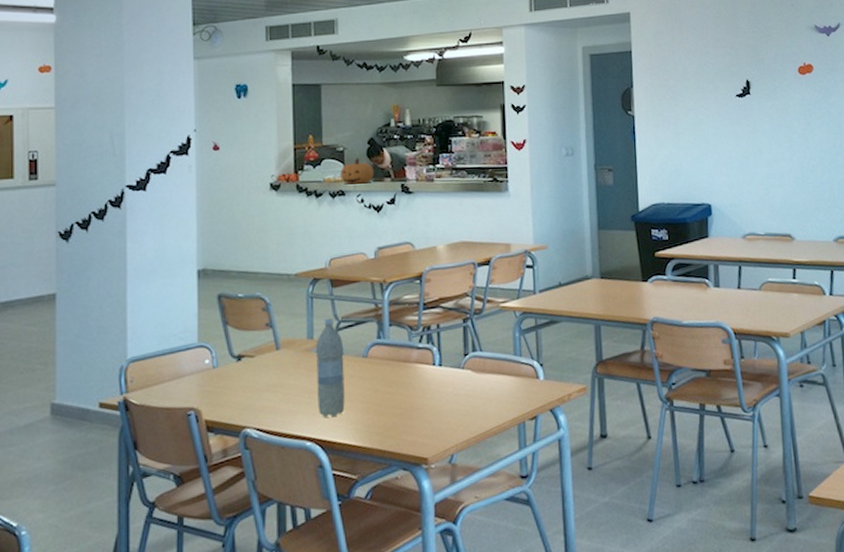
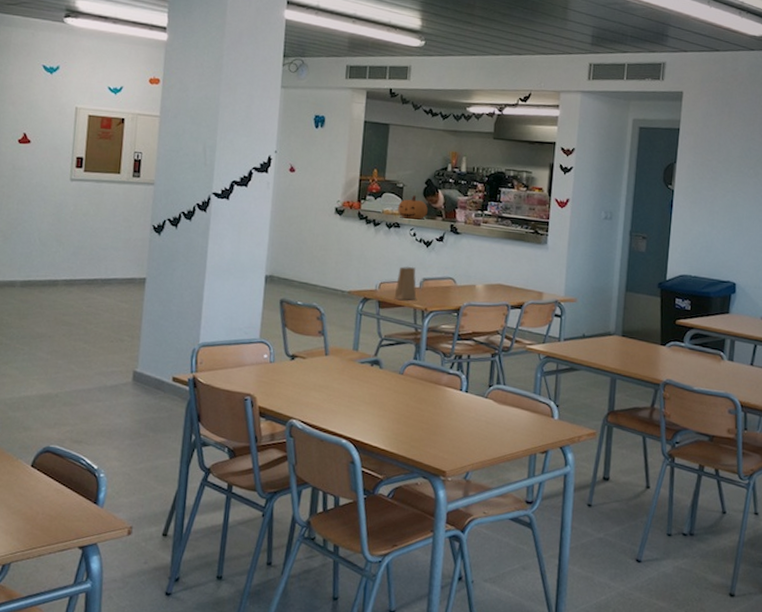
water bottle: present [316,317,345,417] -> none [355,334,384,421]
paper bag: none [347,236,372,276] -> present [394,266,417,301]

